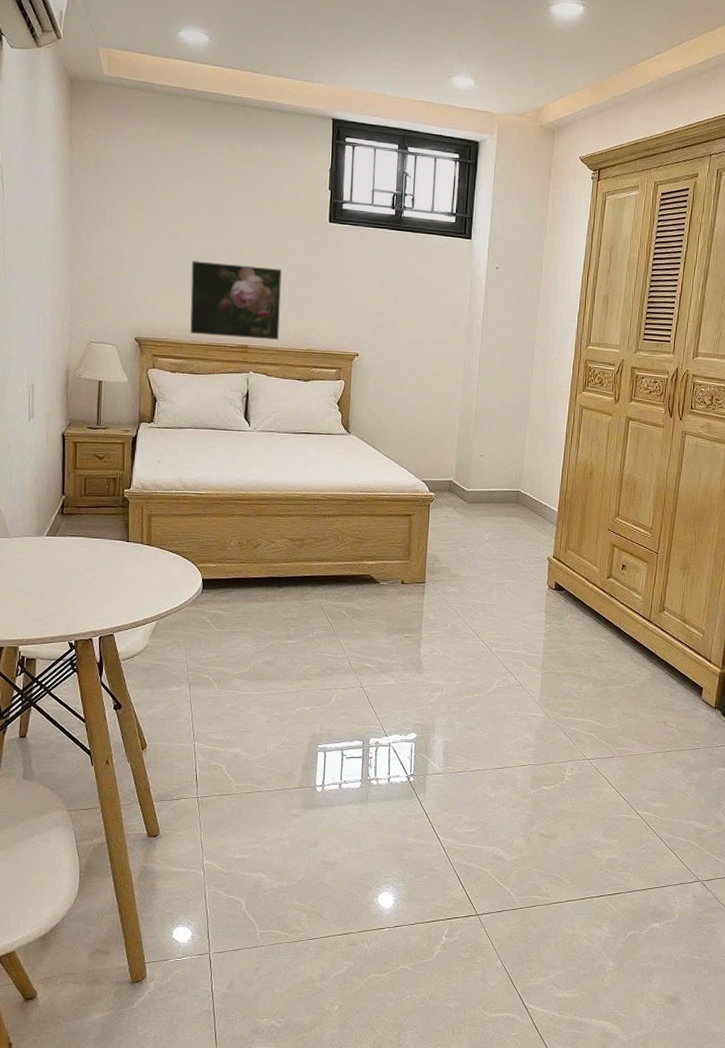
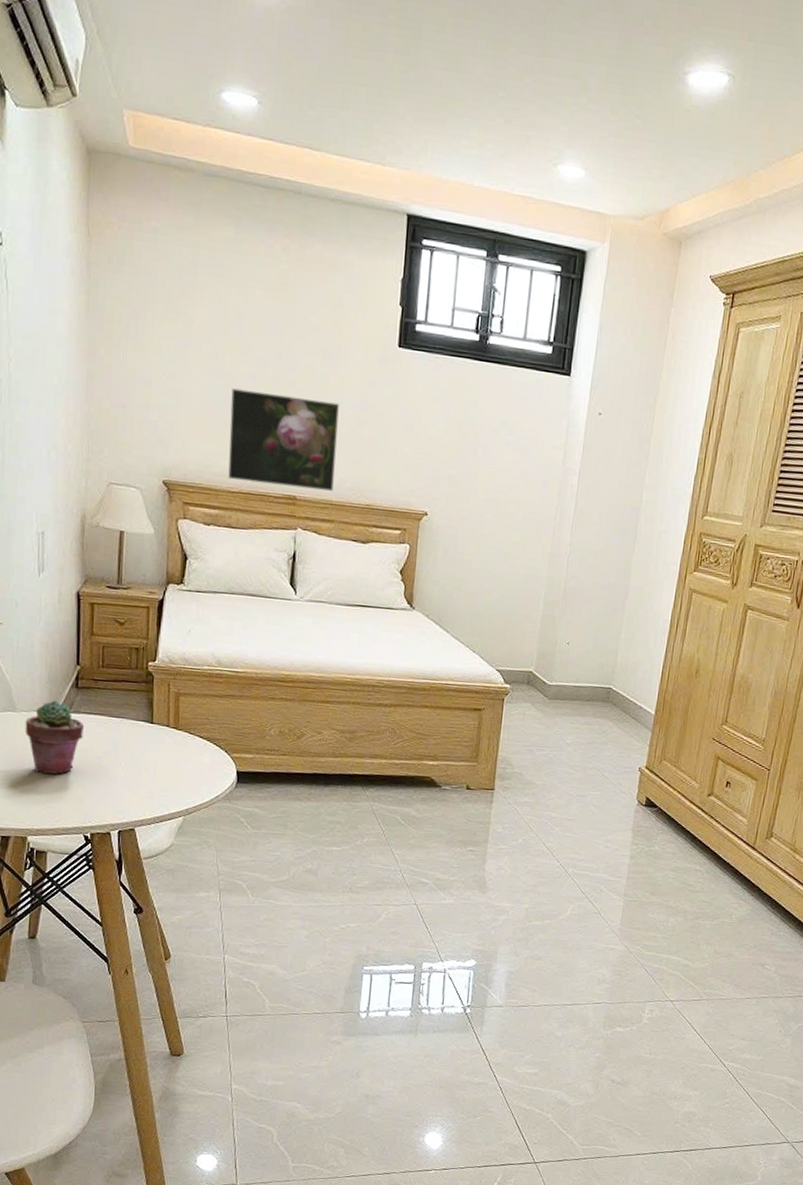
potted succulent: none [17,526,68,590] -> present [25,700,84,775]

